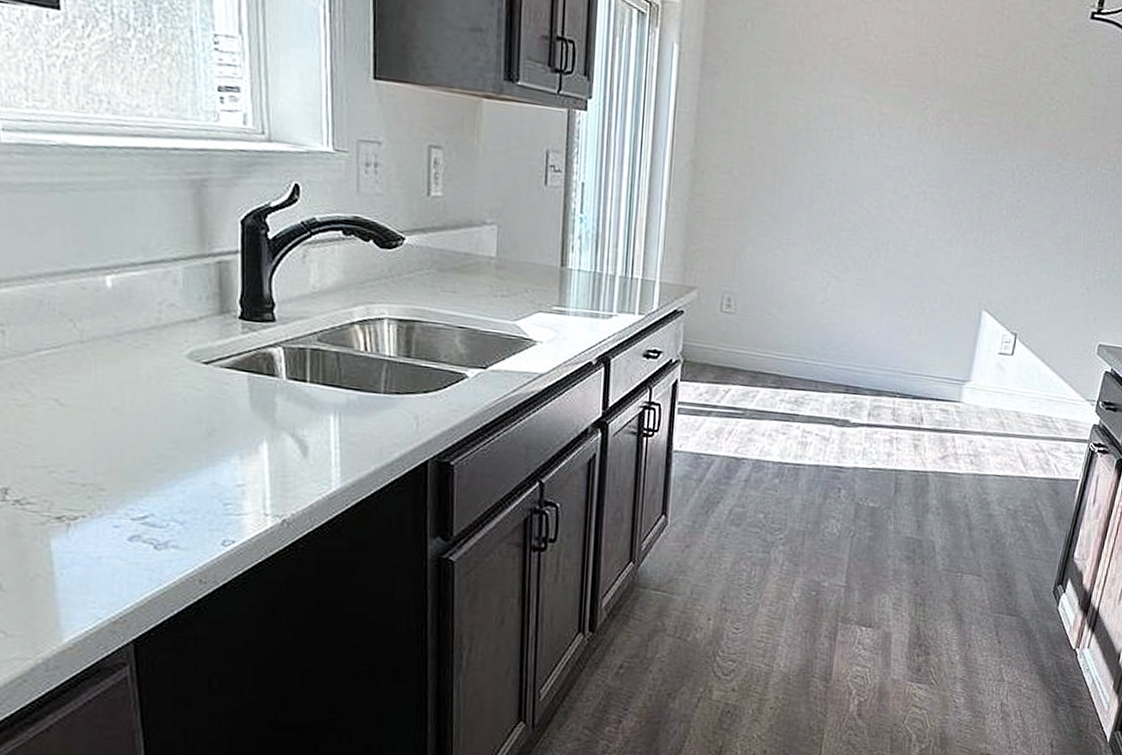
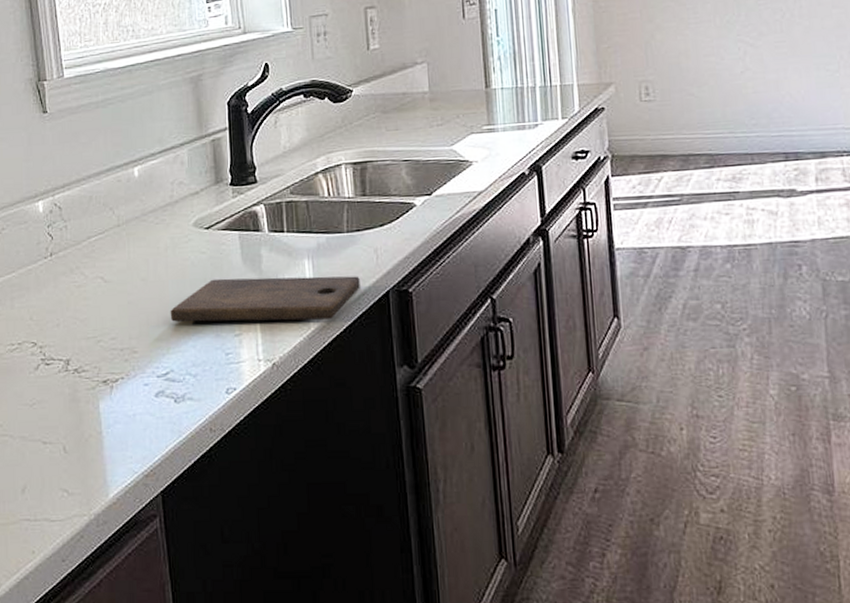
cutting board: none [151,421,395,482] -> present [170,276,360,322]

